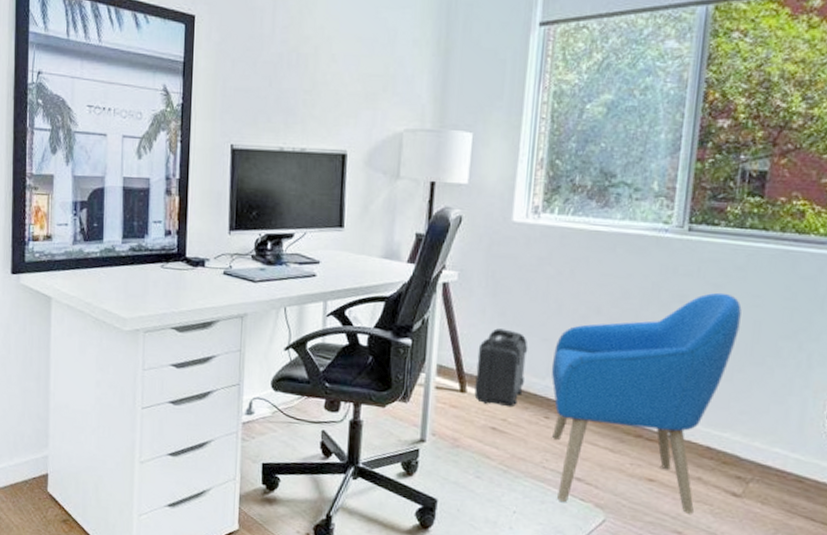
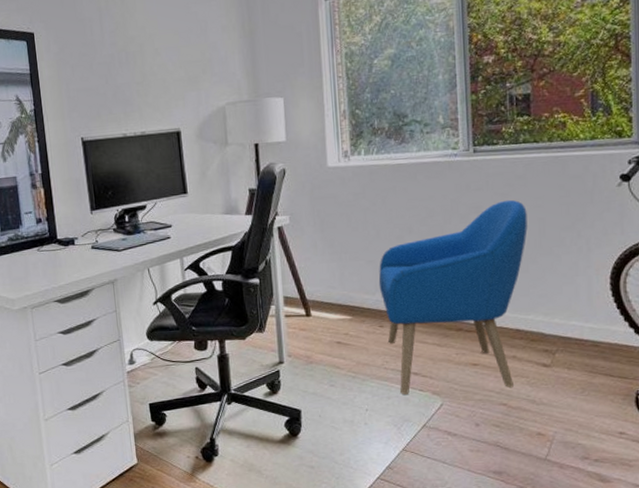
backpack: present [474,328,528,408] -> none [315,258,358,323]

